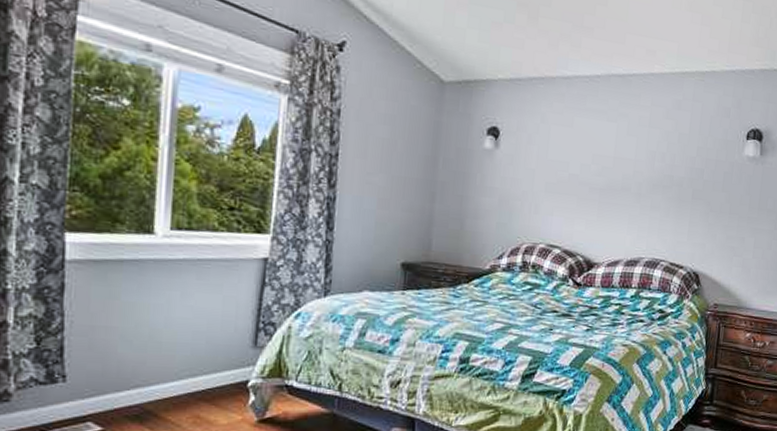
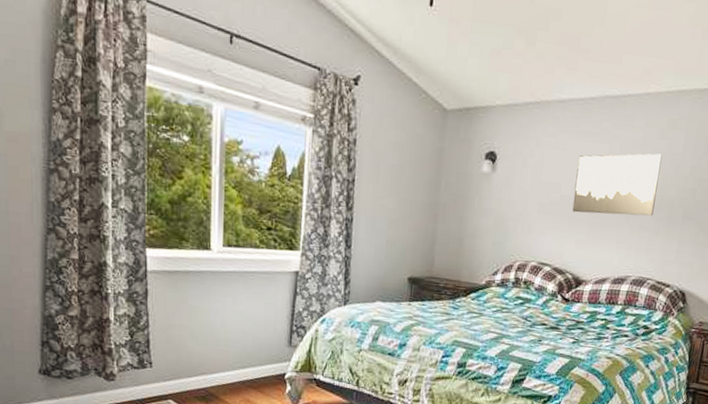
wall art: none [581,133,669,196] -> present [572,153,662,216]

